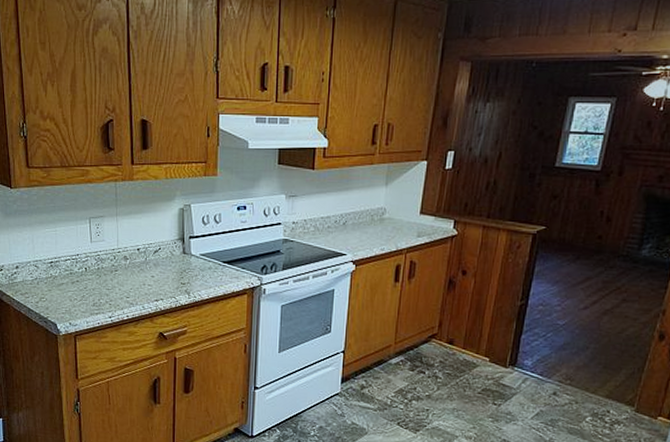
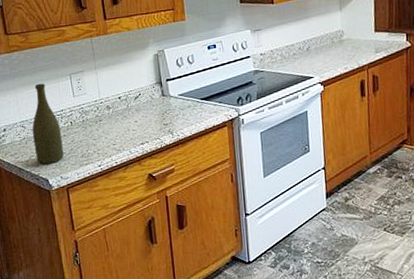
bottle: none [46,223,75,308] -> present [32,83,64,164]

